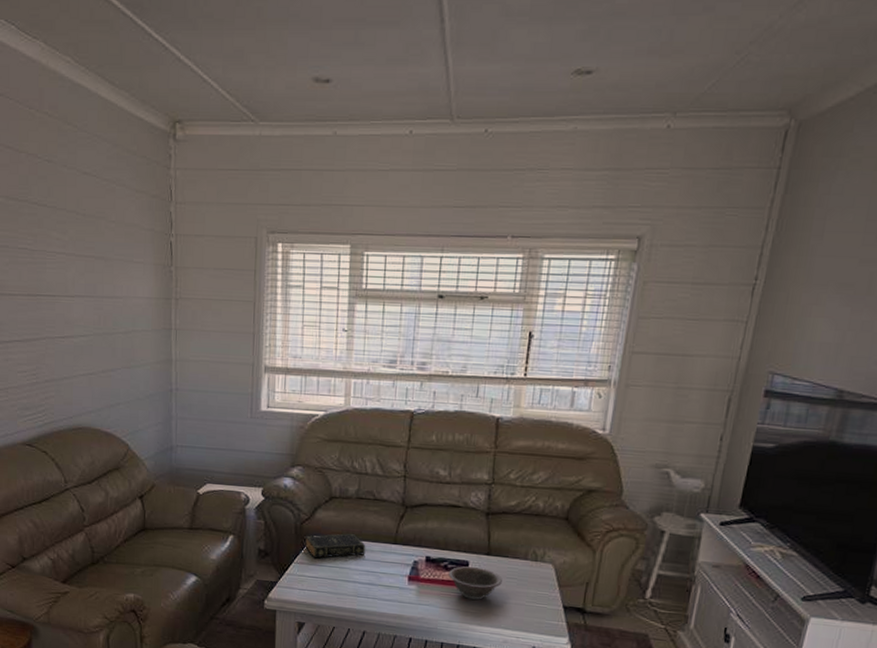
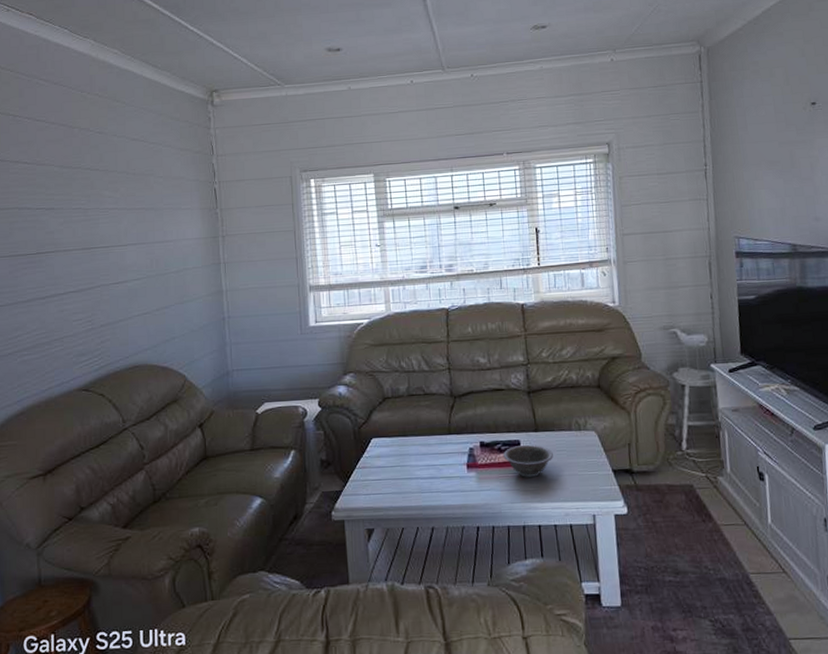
book: present [305,533,366,559] -> none [365,430,423,461]

